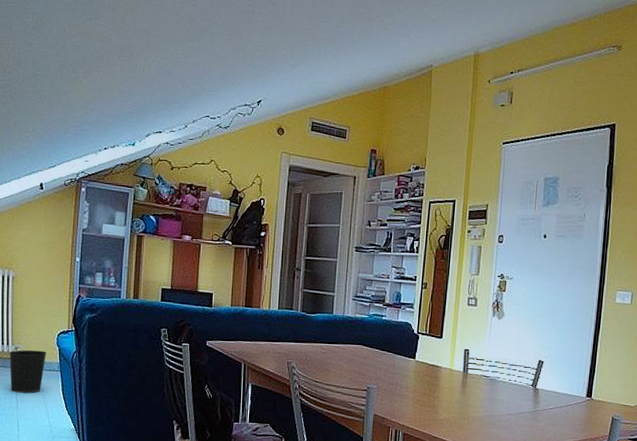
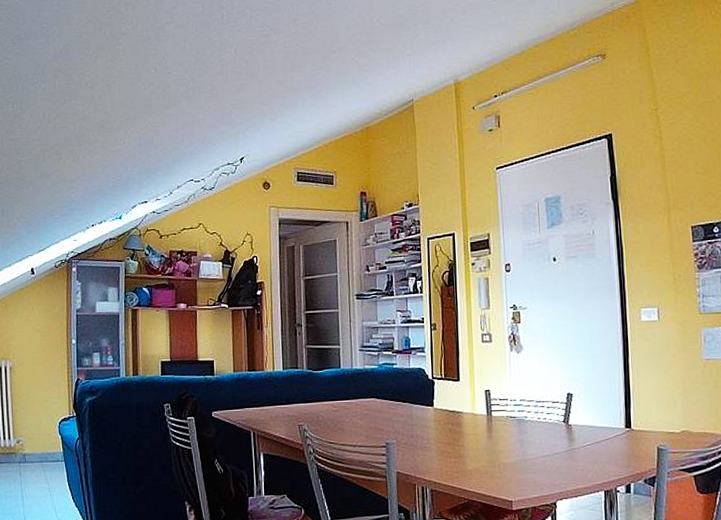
wastebasket: present [9,349,47,394] -> none [11,441,50,489]

